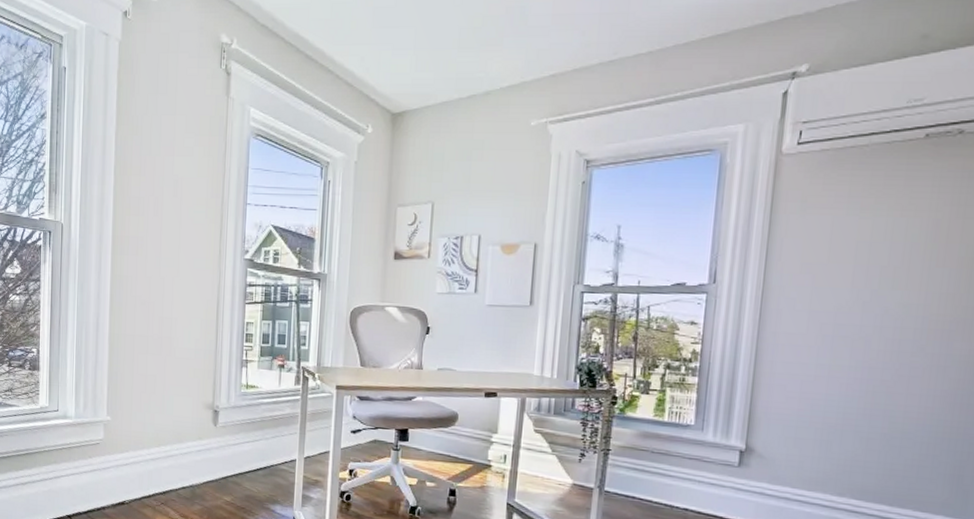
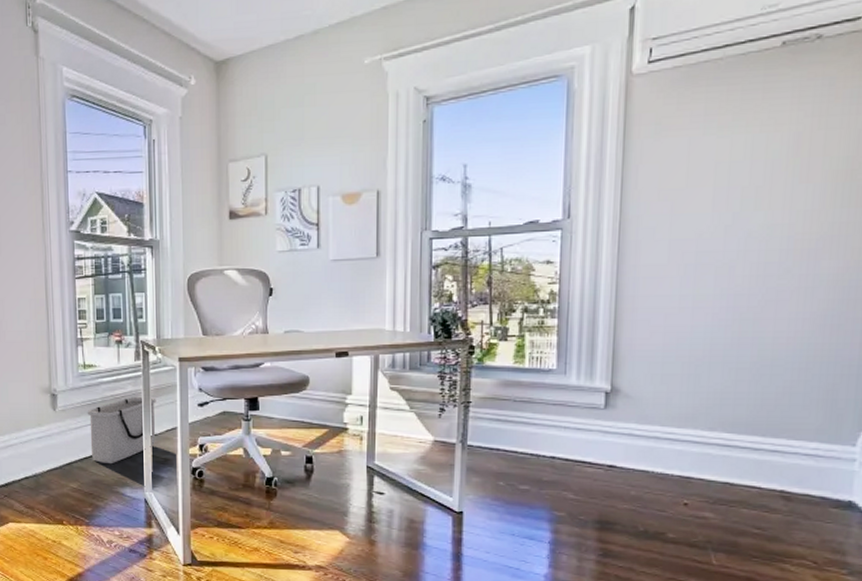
storage bin: none [245,418,312,482] -> present [87,396,157,465]

